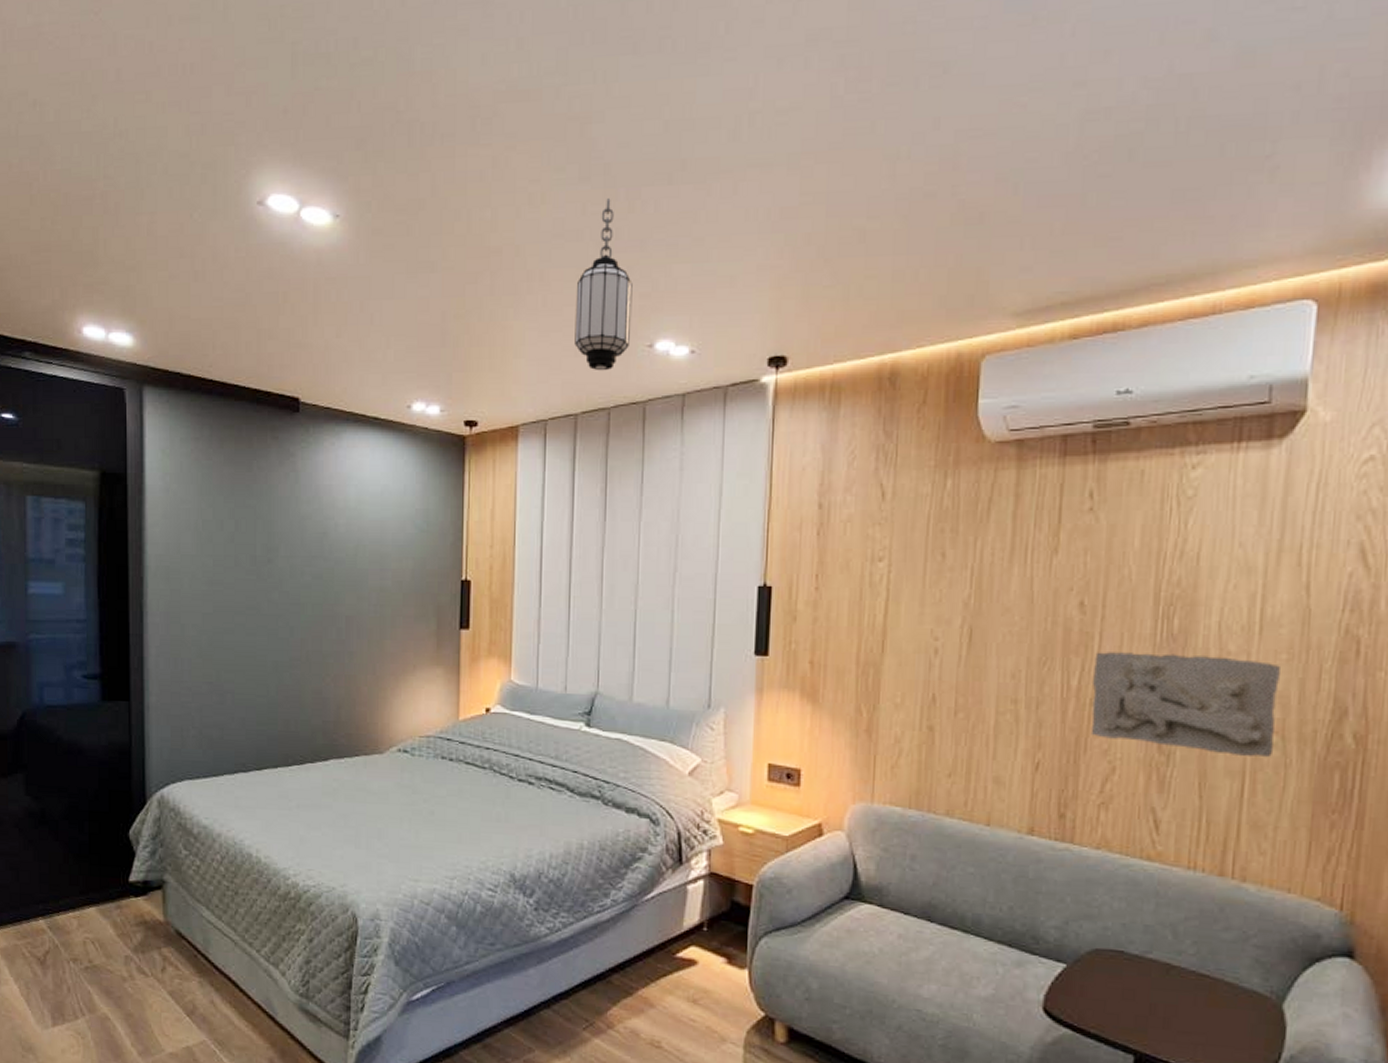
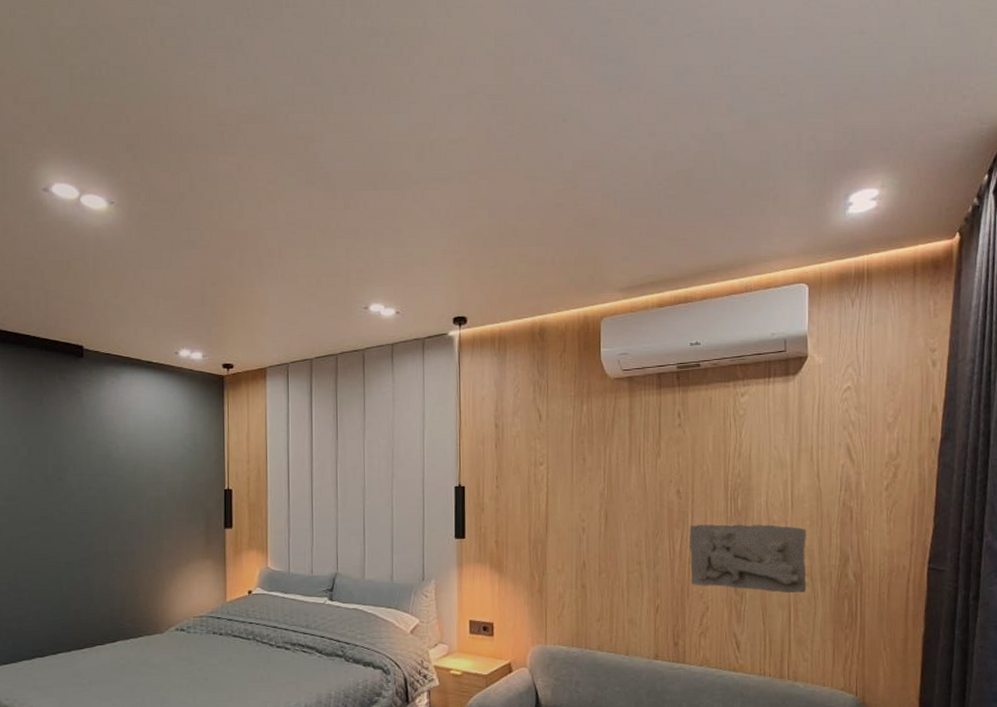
hanging lantern: present [574,198,633,371] -> none [307,198,351,327]

